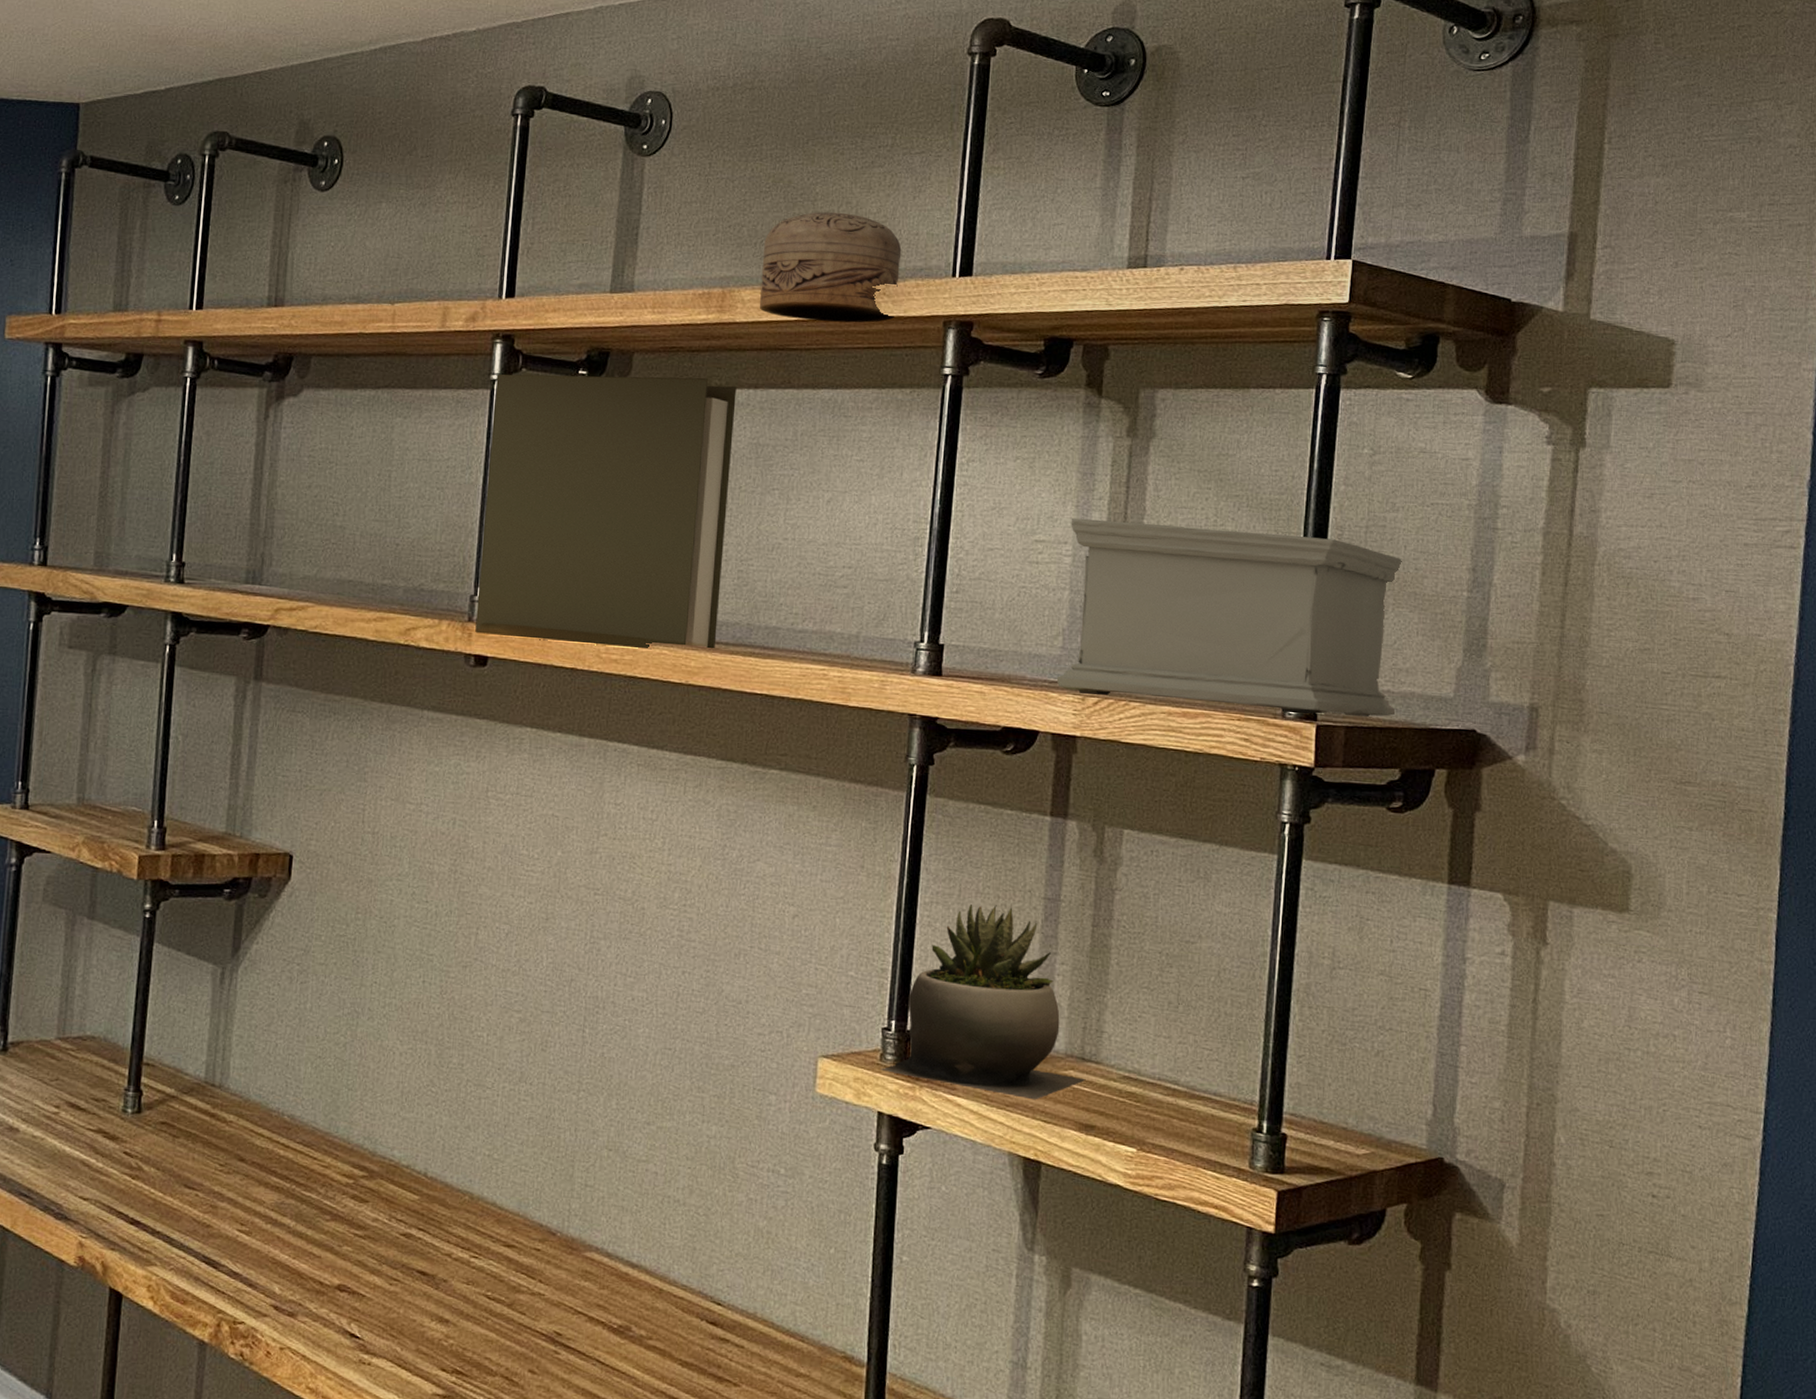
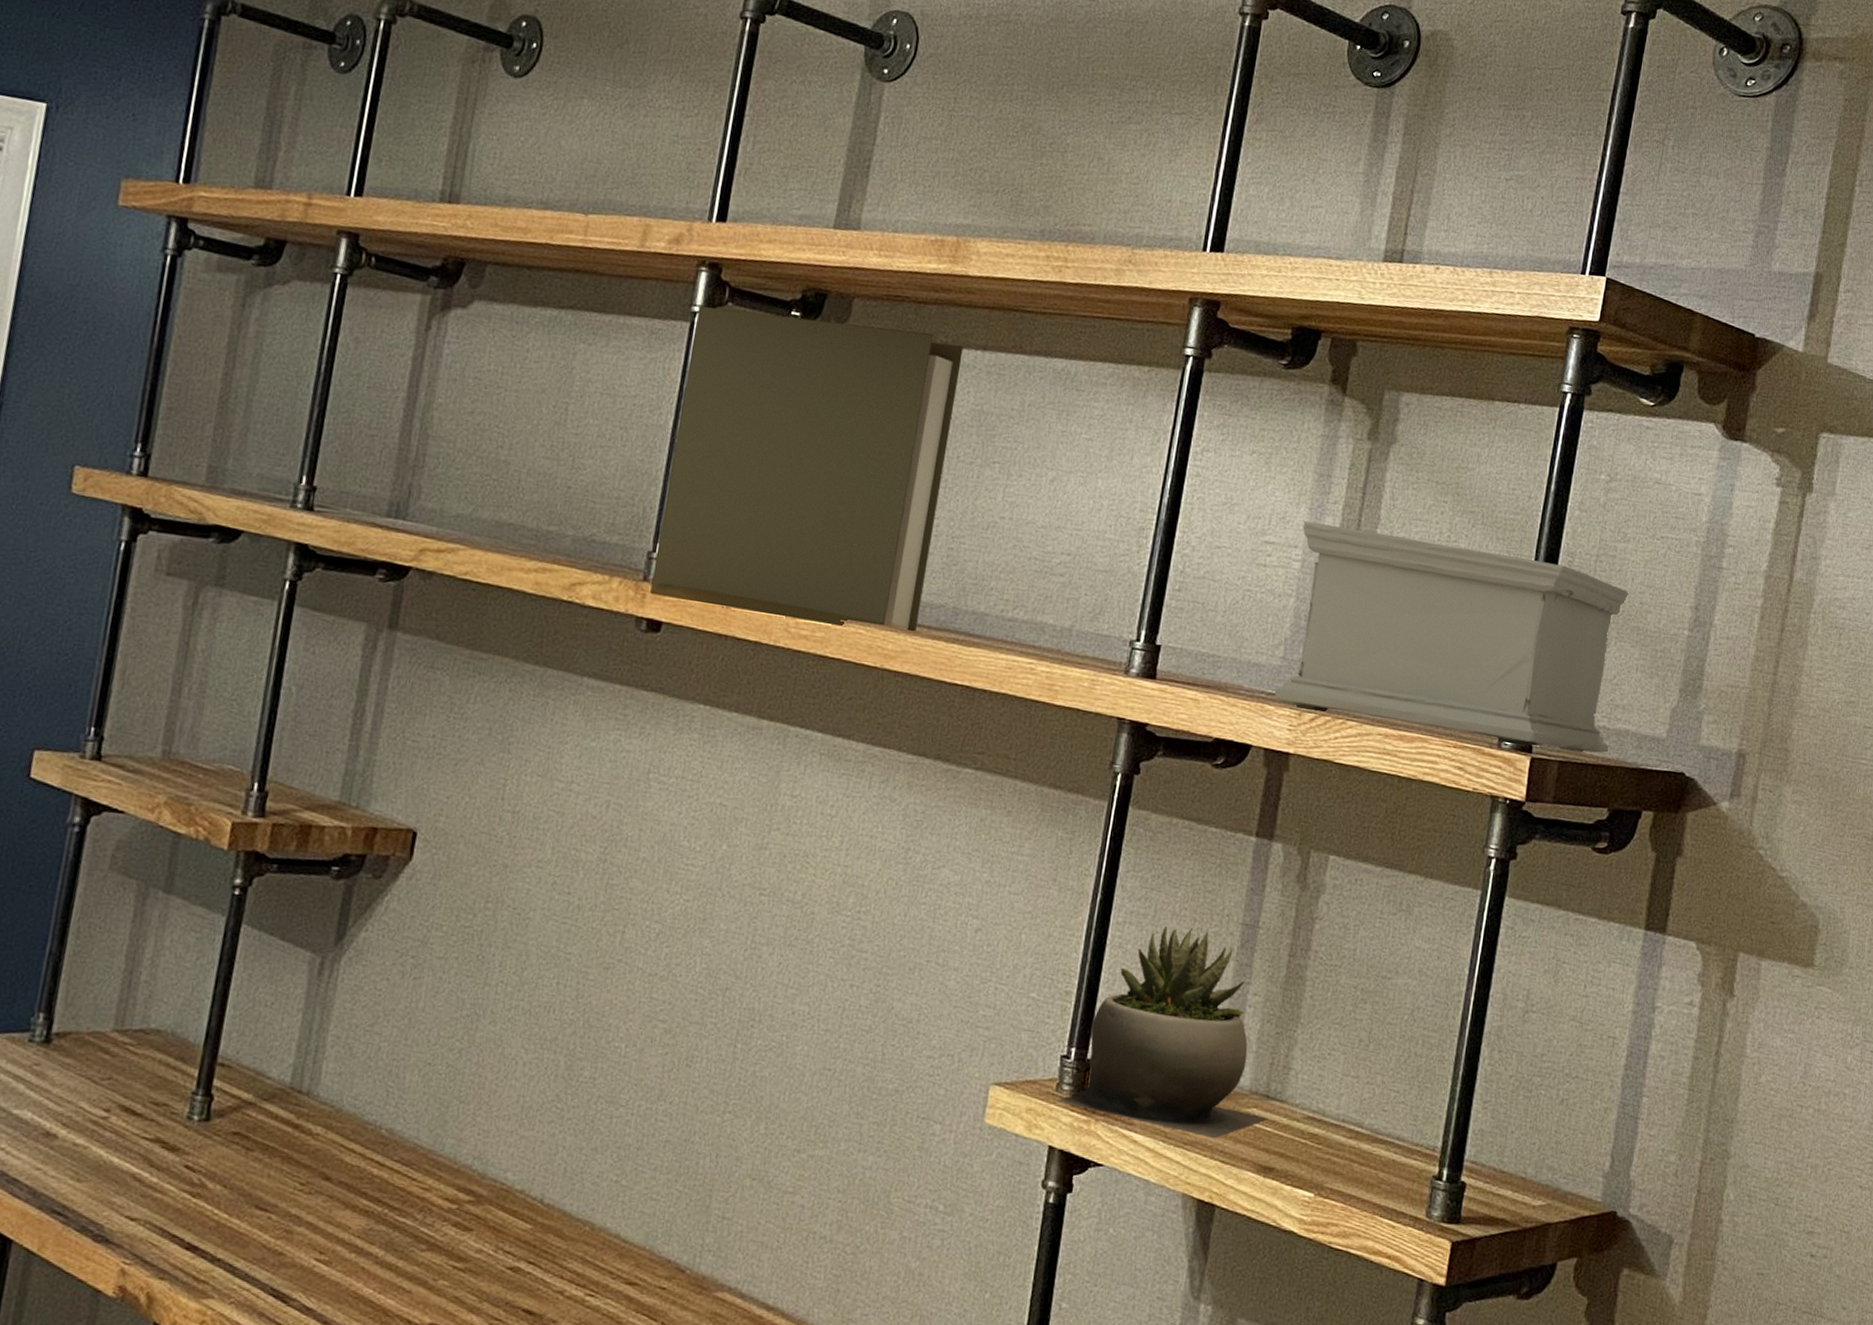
decorative box: present [759,211,902,323] -> none [995,164,1152,292]

